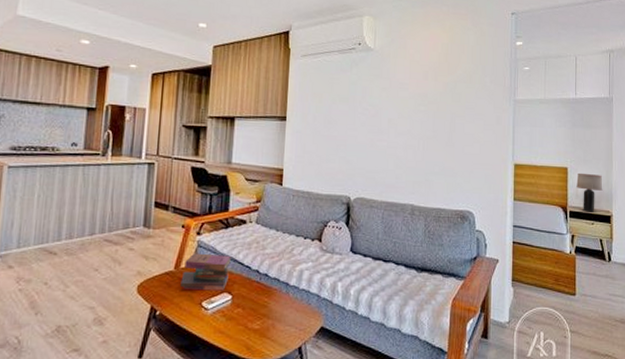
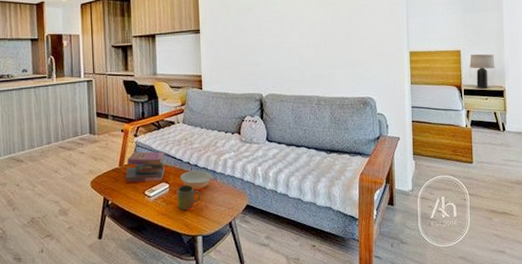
mug: none [239,297,269,329] -> present [177,184,201,211]
bowl: none [245,281,283,304] -> present [180,170,212,190]

